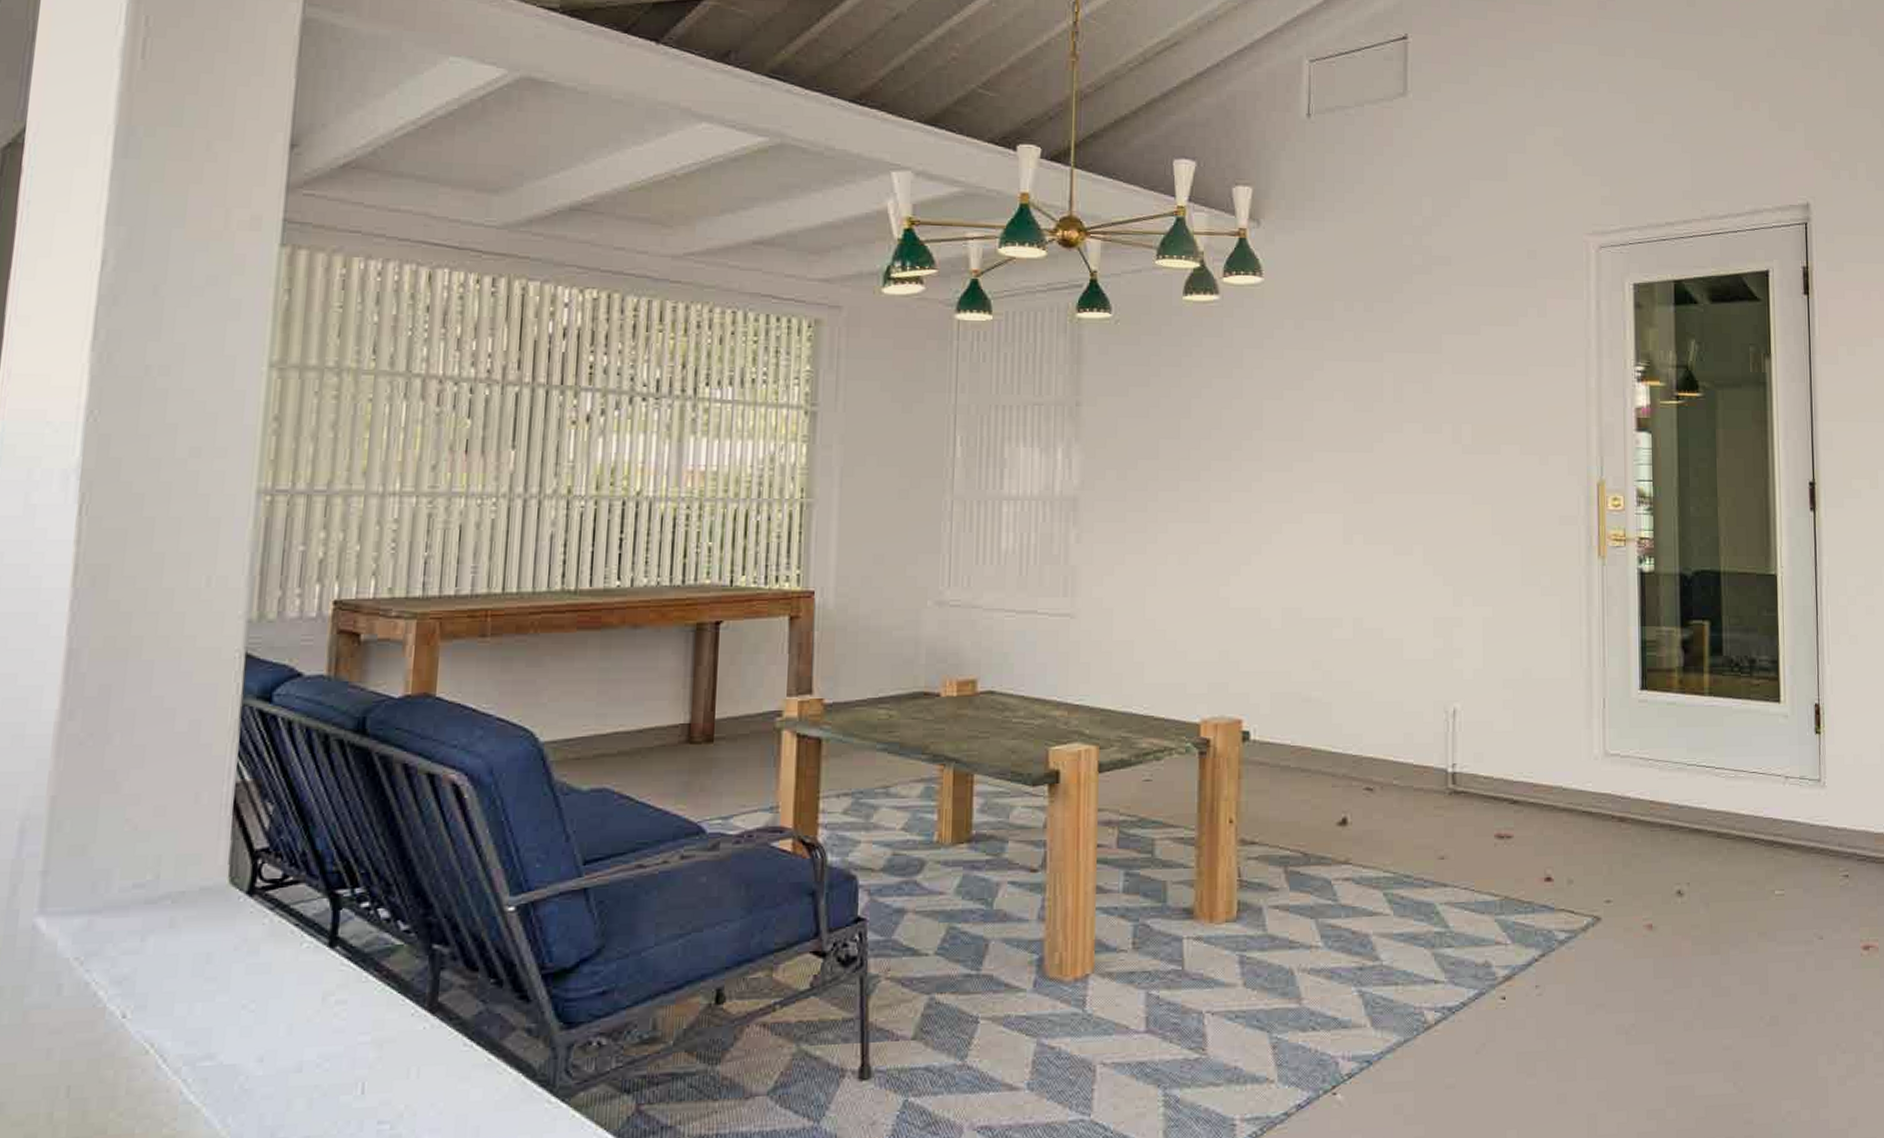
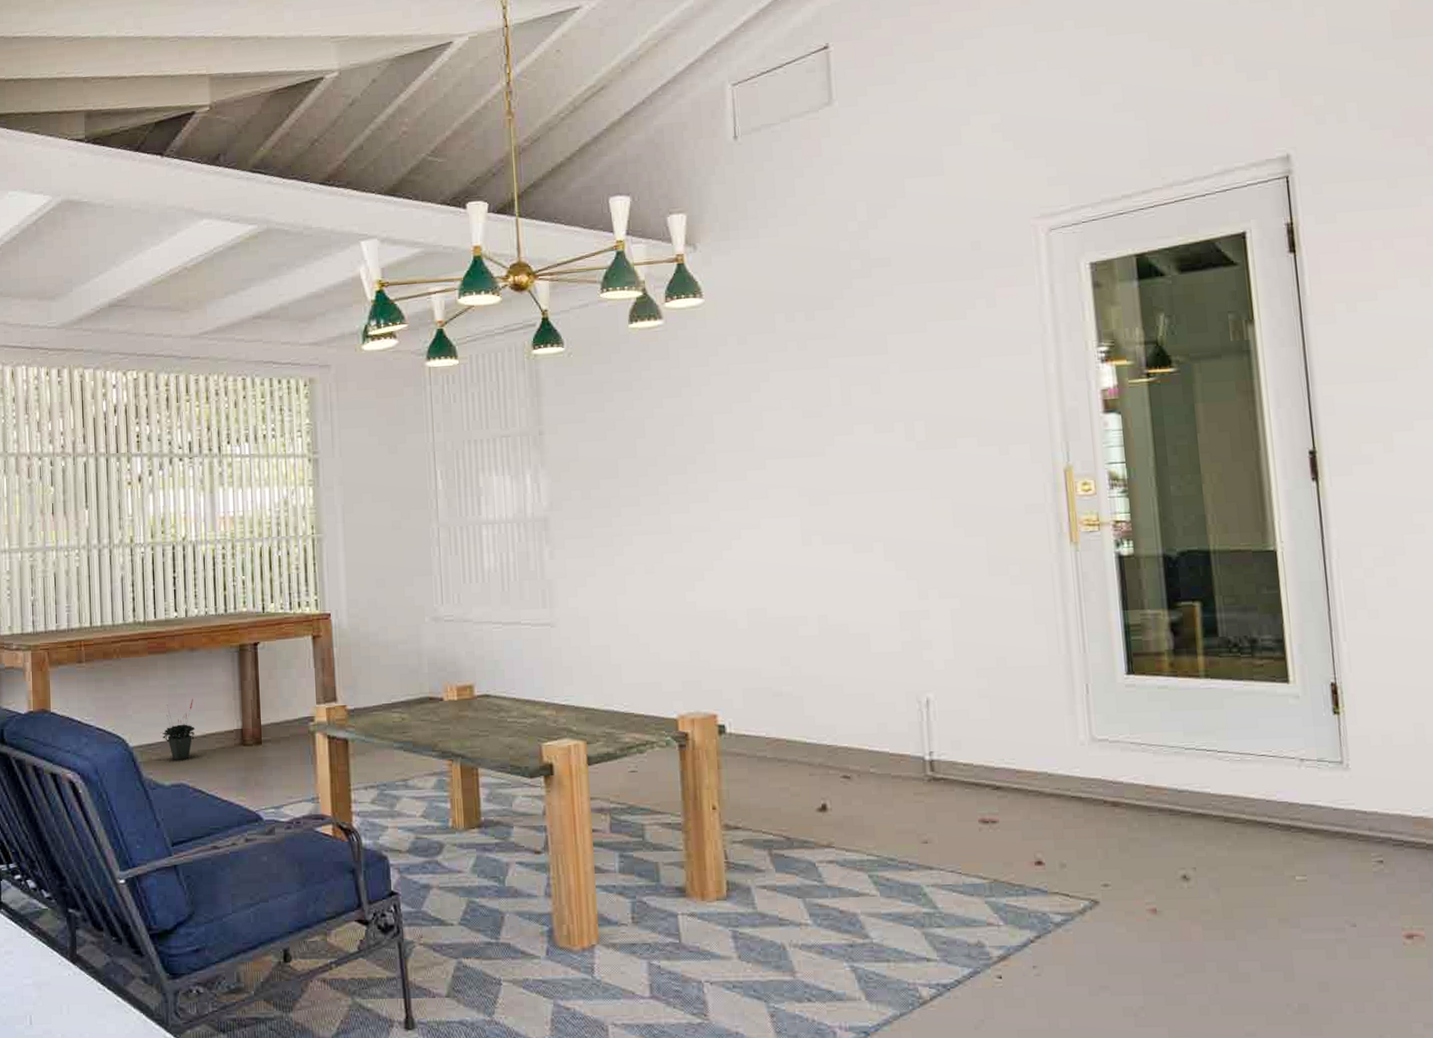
potted plant: none [585,685,631,760] -> present [162,699,197,760]

